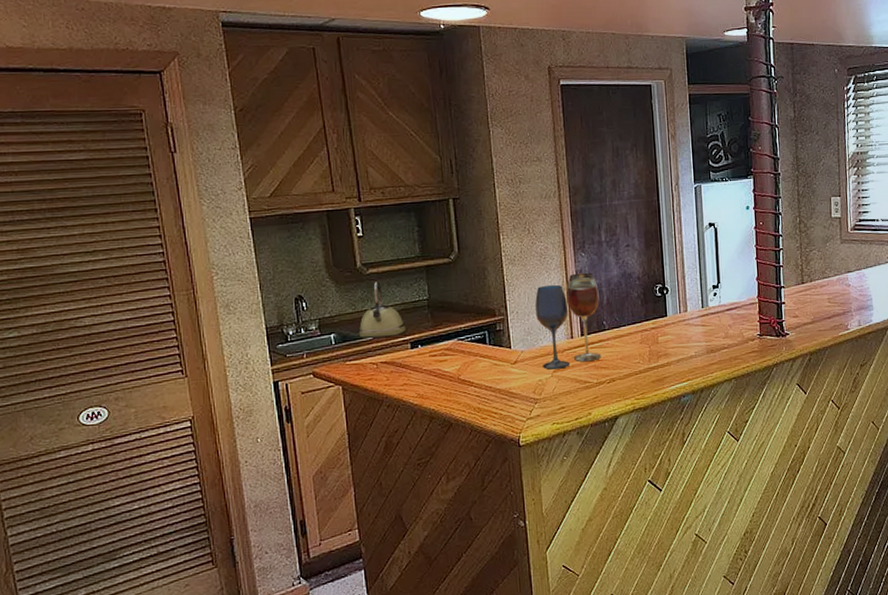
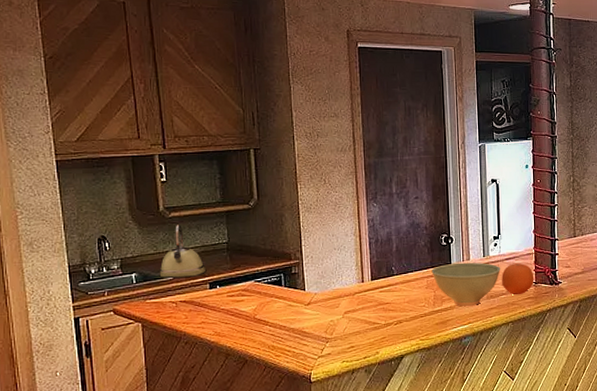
wineglass: present [535,284,570,370] -> none [329,232,360,311]
wineglass: present [566,272,602,362] -> none [358,221,390,305]
bowl: none [645,314,721,362] -> present [431,262,500,306]
fruit: none [722,314,759,349] -> present [502,263,534,295]

